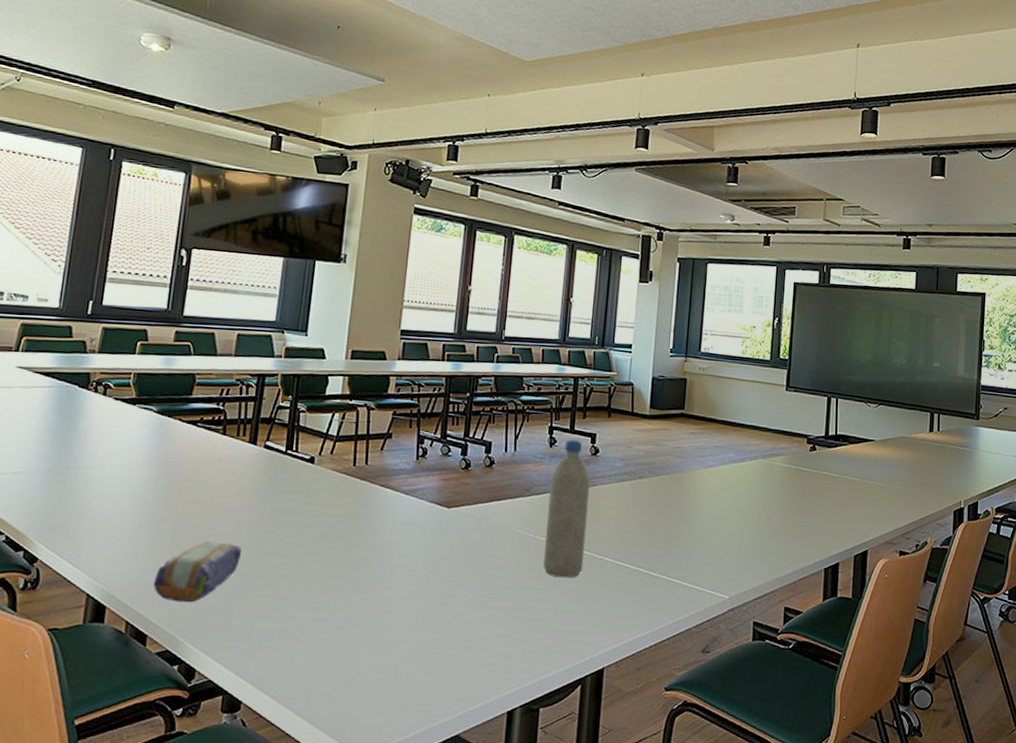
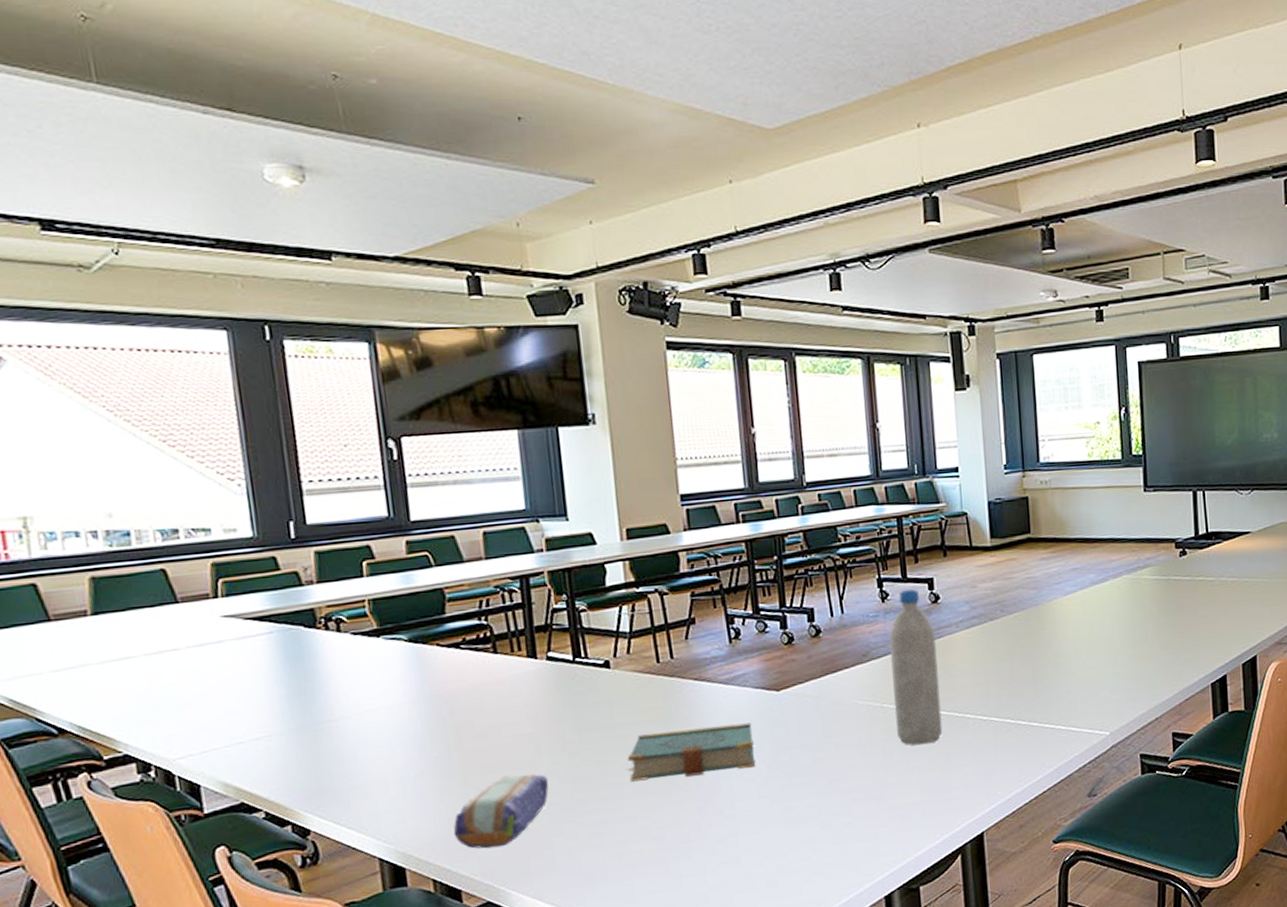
book: none [309,526,421,571] -> present [627,722,756,782]

